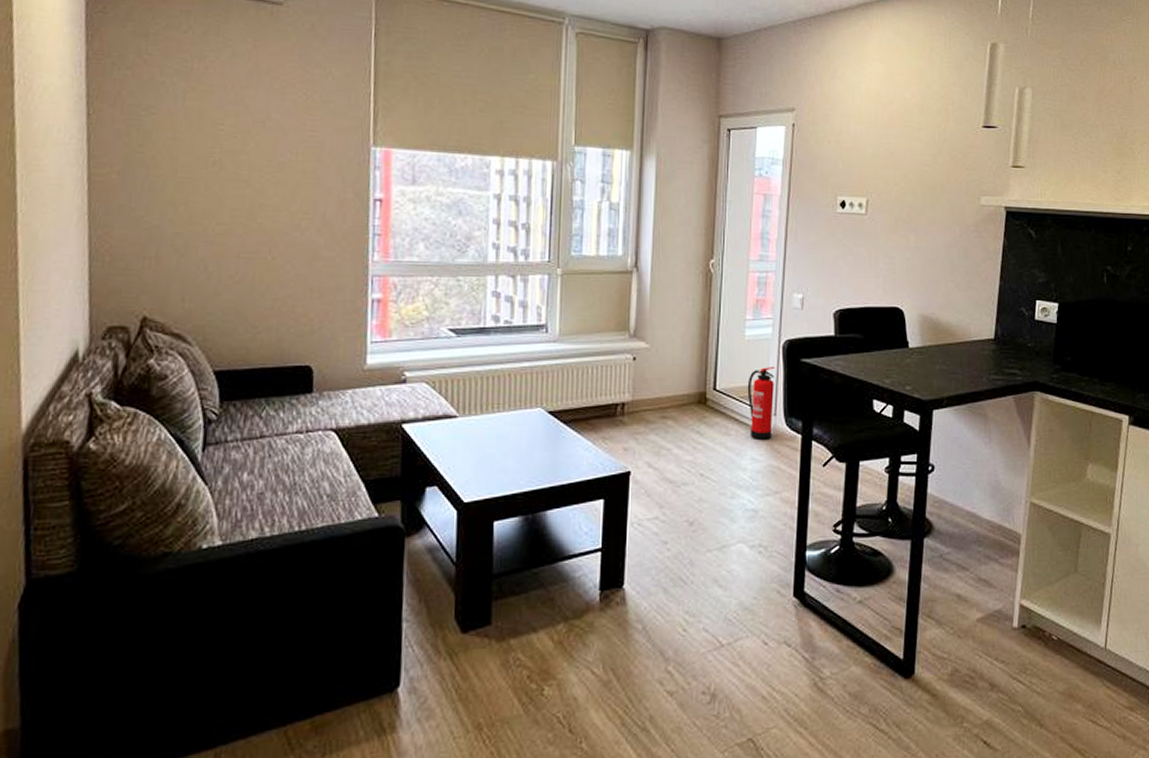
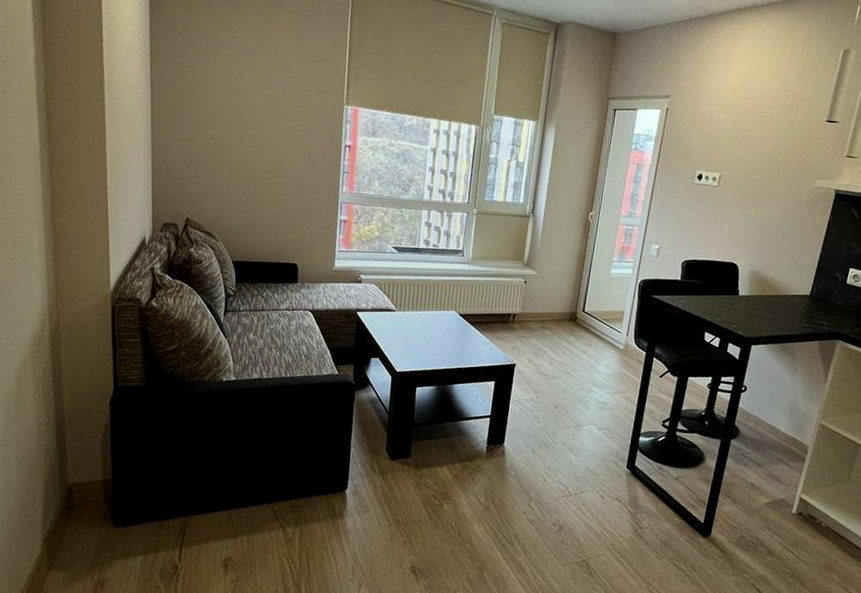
fire extinguisher: present [747,367,776,441] -> none [606,298,632,353]

